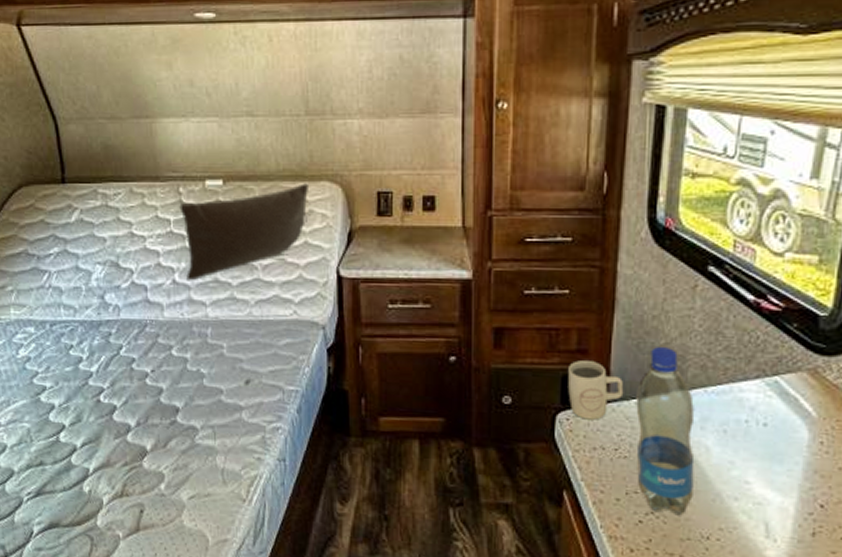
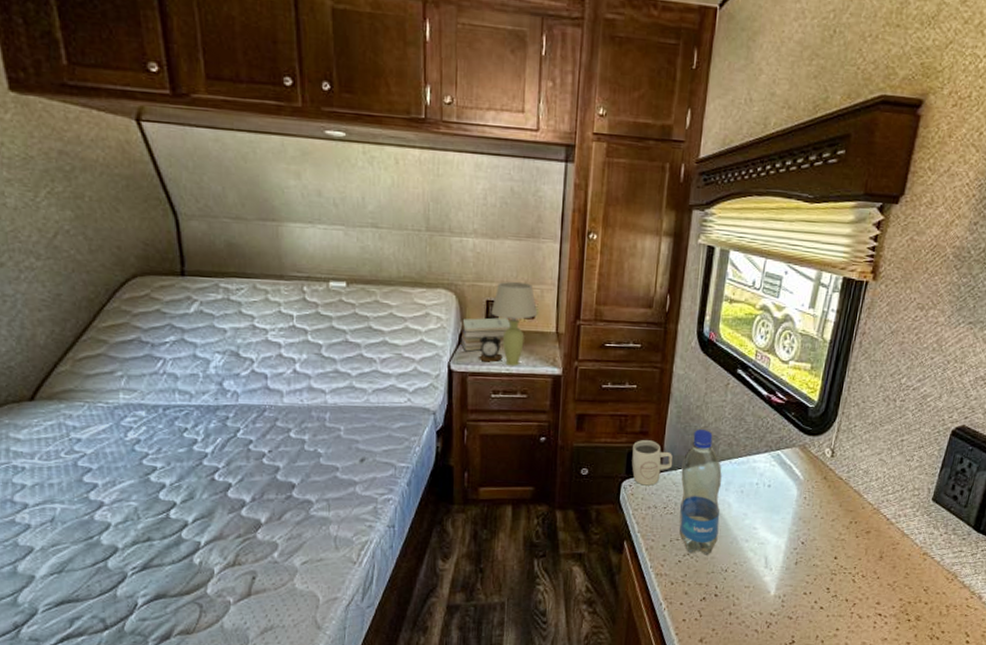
pillow: present [179,183,310,281] -> none [303,289,427,371]
books: none [349,212,407,254] -> present [460,317,511,352]
alarm clock: none [370,231,399,266] -> present [477,333,503,363]
table lamp: none [383,169,439,270] -> present [490,282,538,366]

